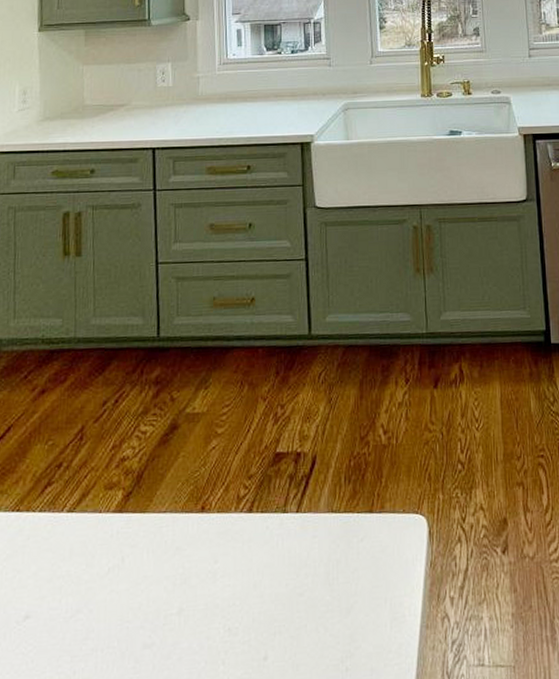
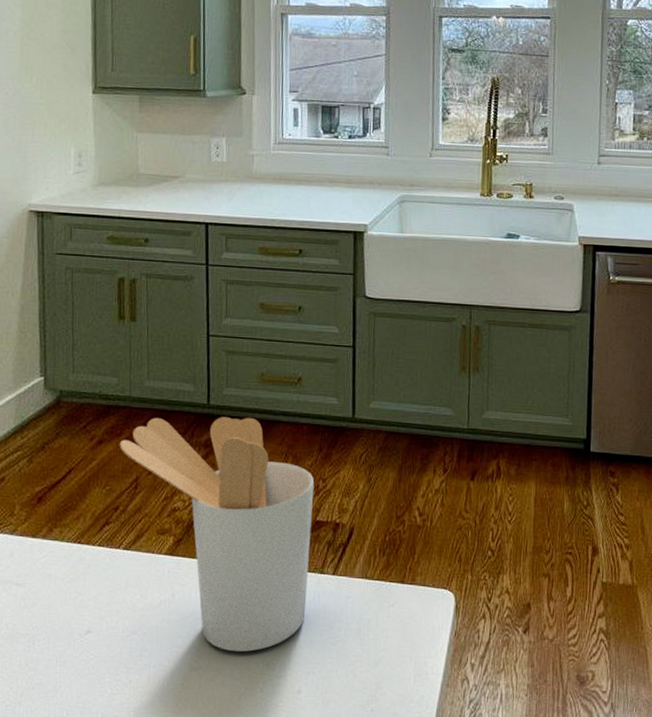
utensil holder: none [63,346,273,619] -> present [119,417,315,652]

